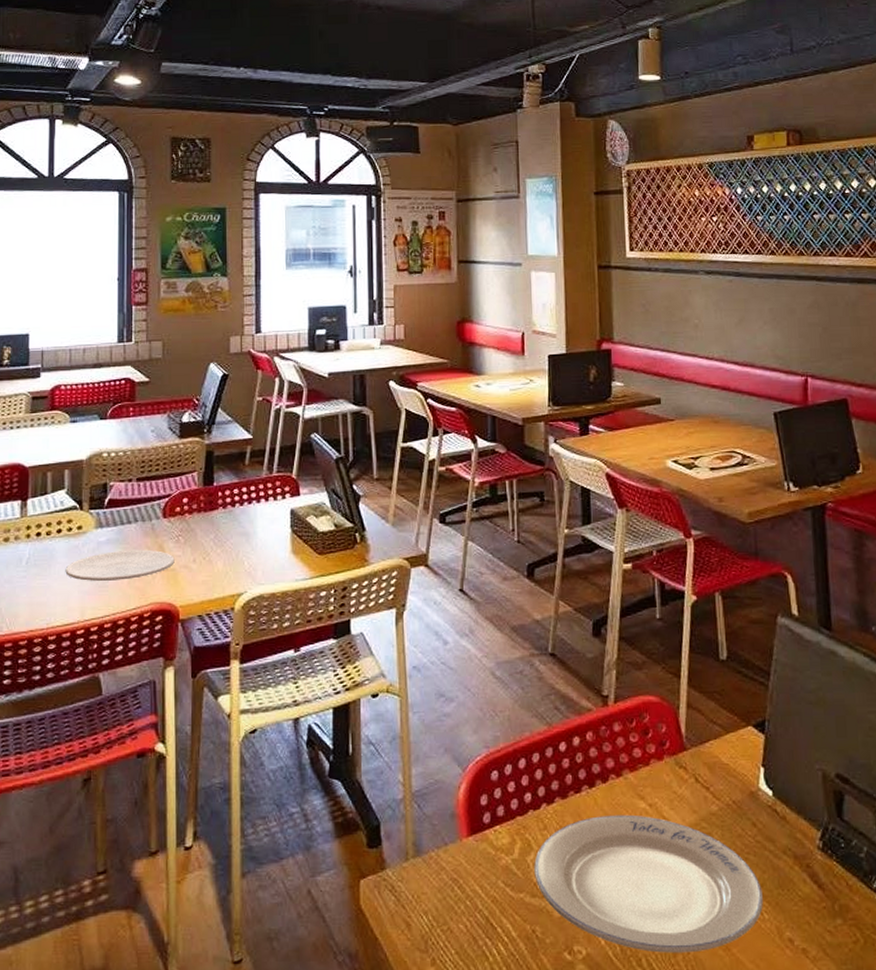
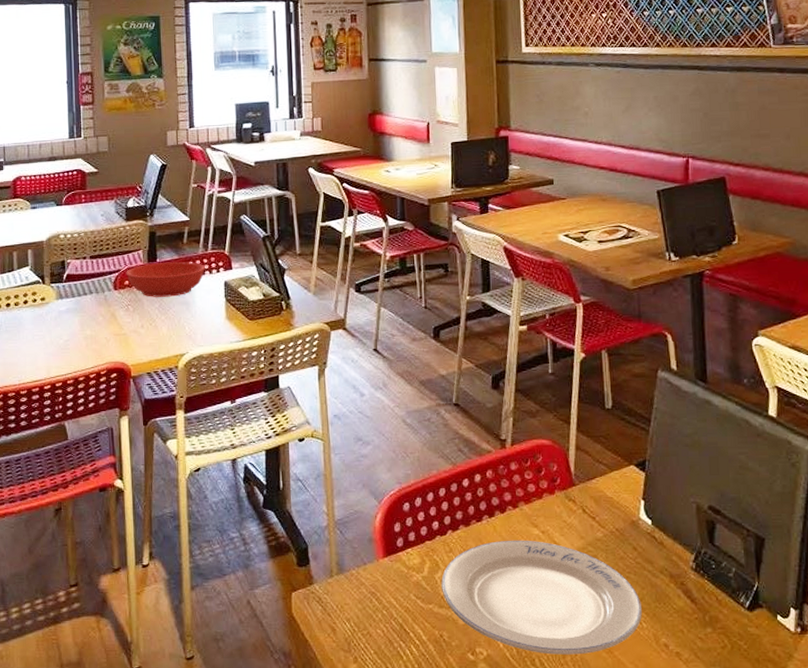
plate: present [65,549,175,581] -> none [32,317,125,344]
bowl: none [177,485,269,527] -> present [126,261,205,297]

